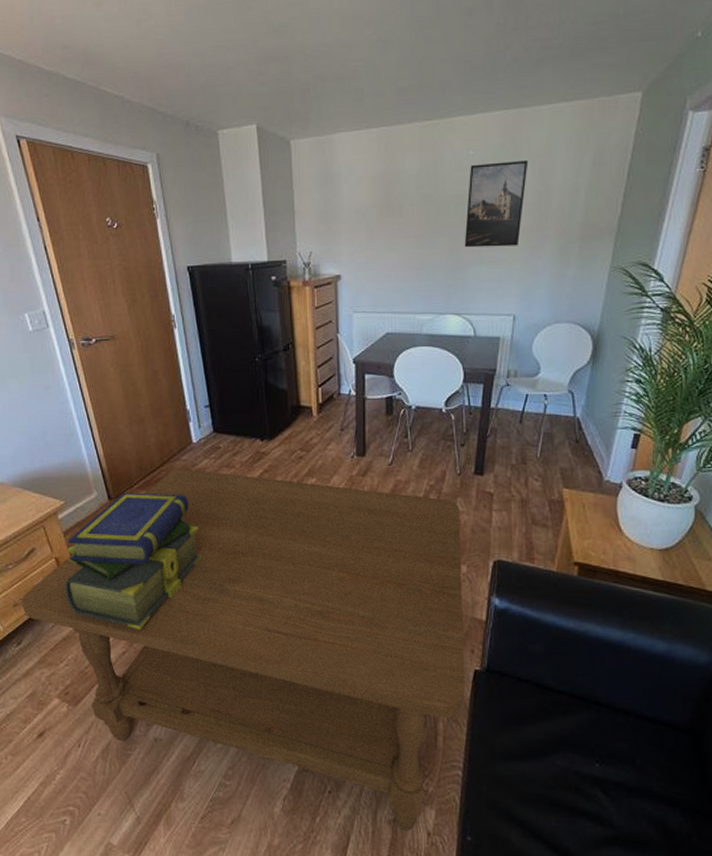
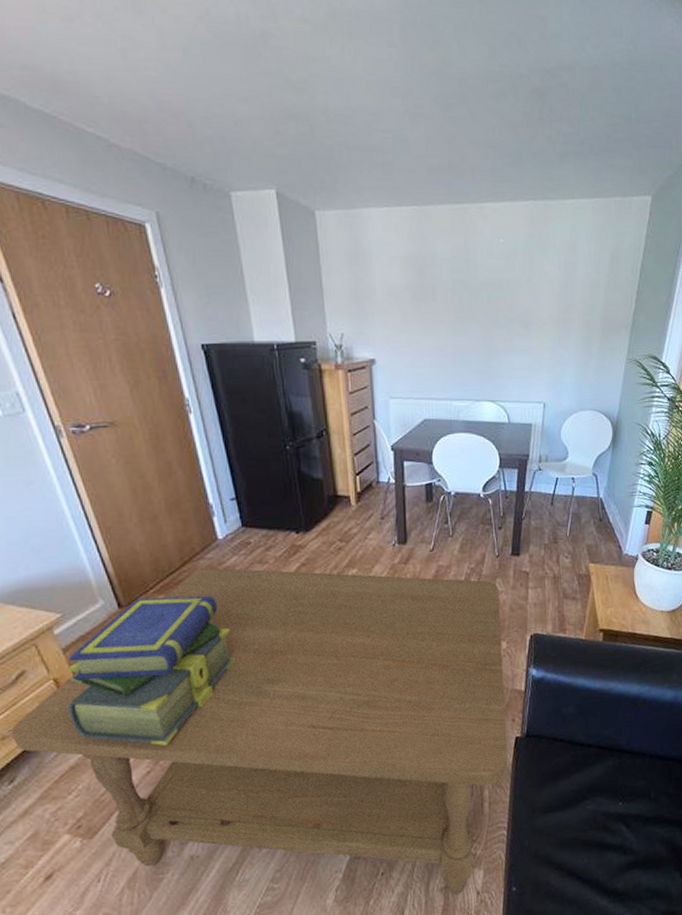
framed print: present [464,161,529,248] -> none [497,252,555,336]

